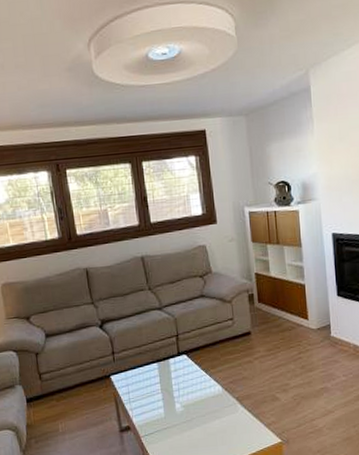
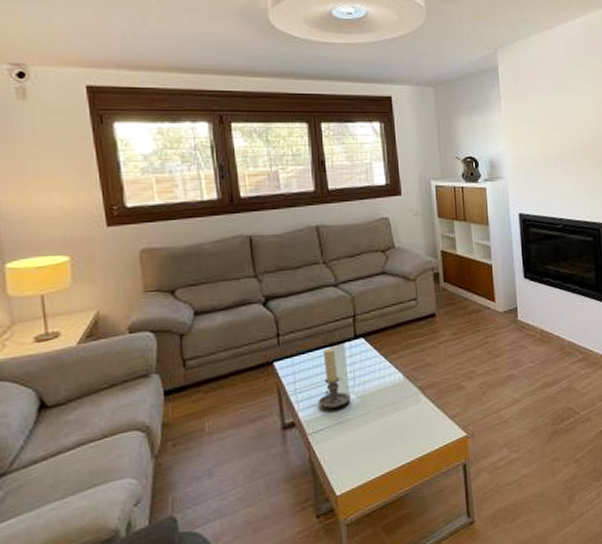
candle holder: none [148,363,176,415] -> present [318,347,350,409]

